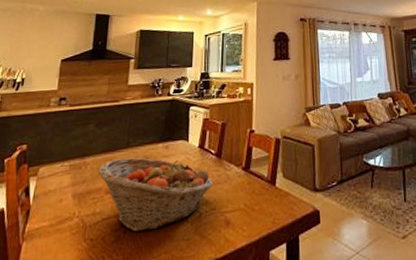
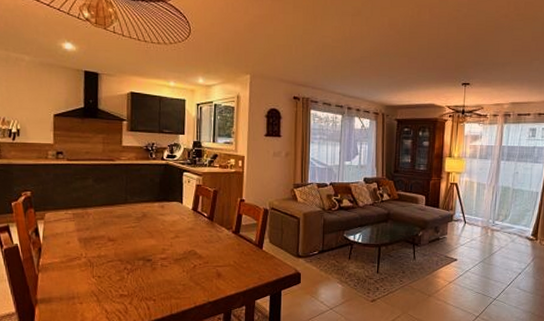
fruit basket: present [98,157,213,232] -> none [100,213,206,274]

